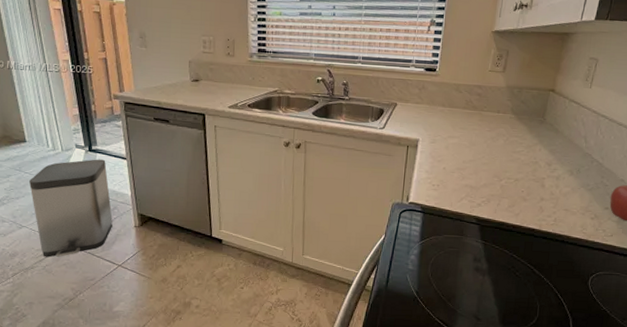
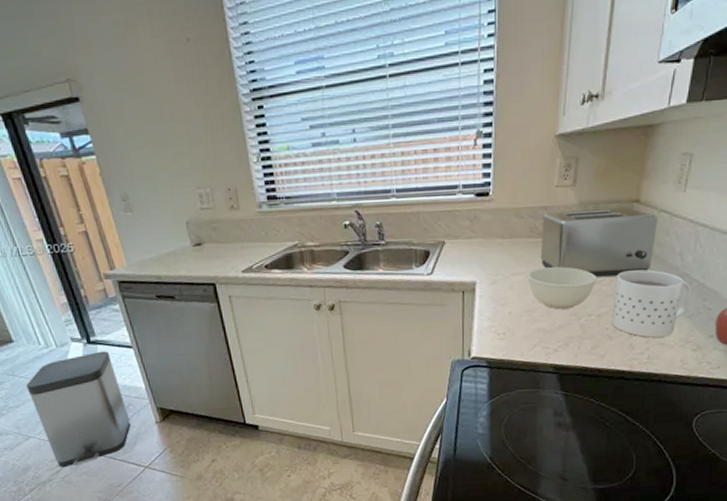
soup bowl: none [461,134,517,171] -> present [528,267,597,309]
toaster: none [472,91,569,149] -> present [540,207,659,277]
mug: none [526,145,593,204] -> present [612,269,692,338]

